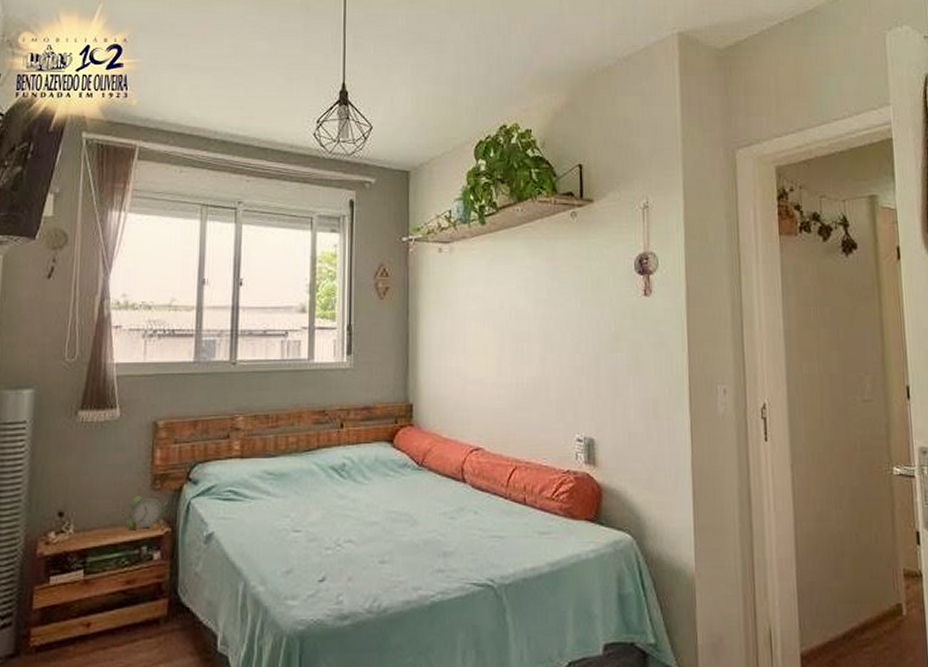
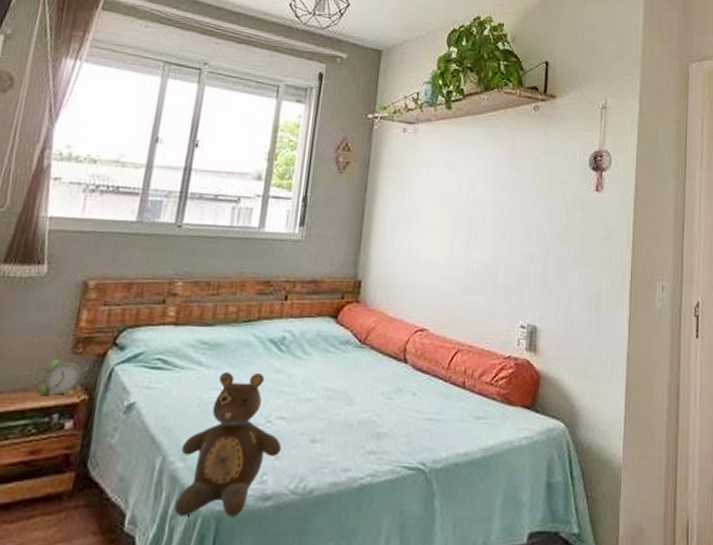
teddy bear: none [260,499,353,637] -> present [174,371,282,517]

